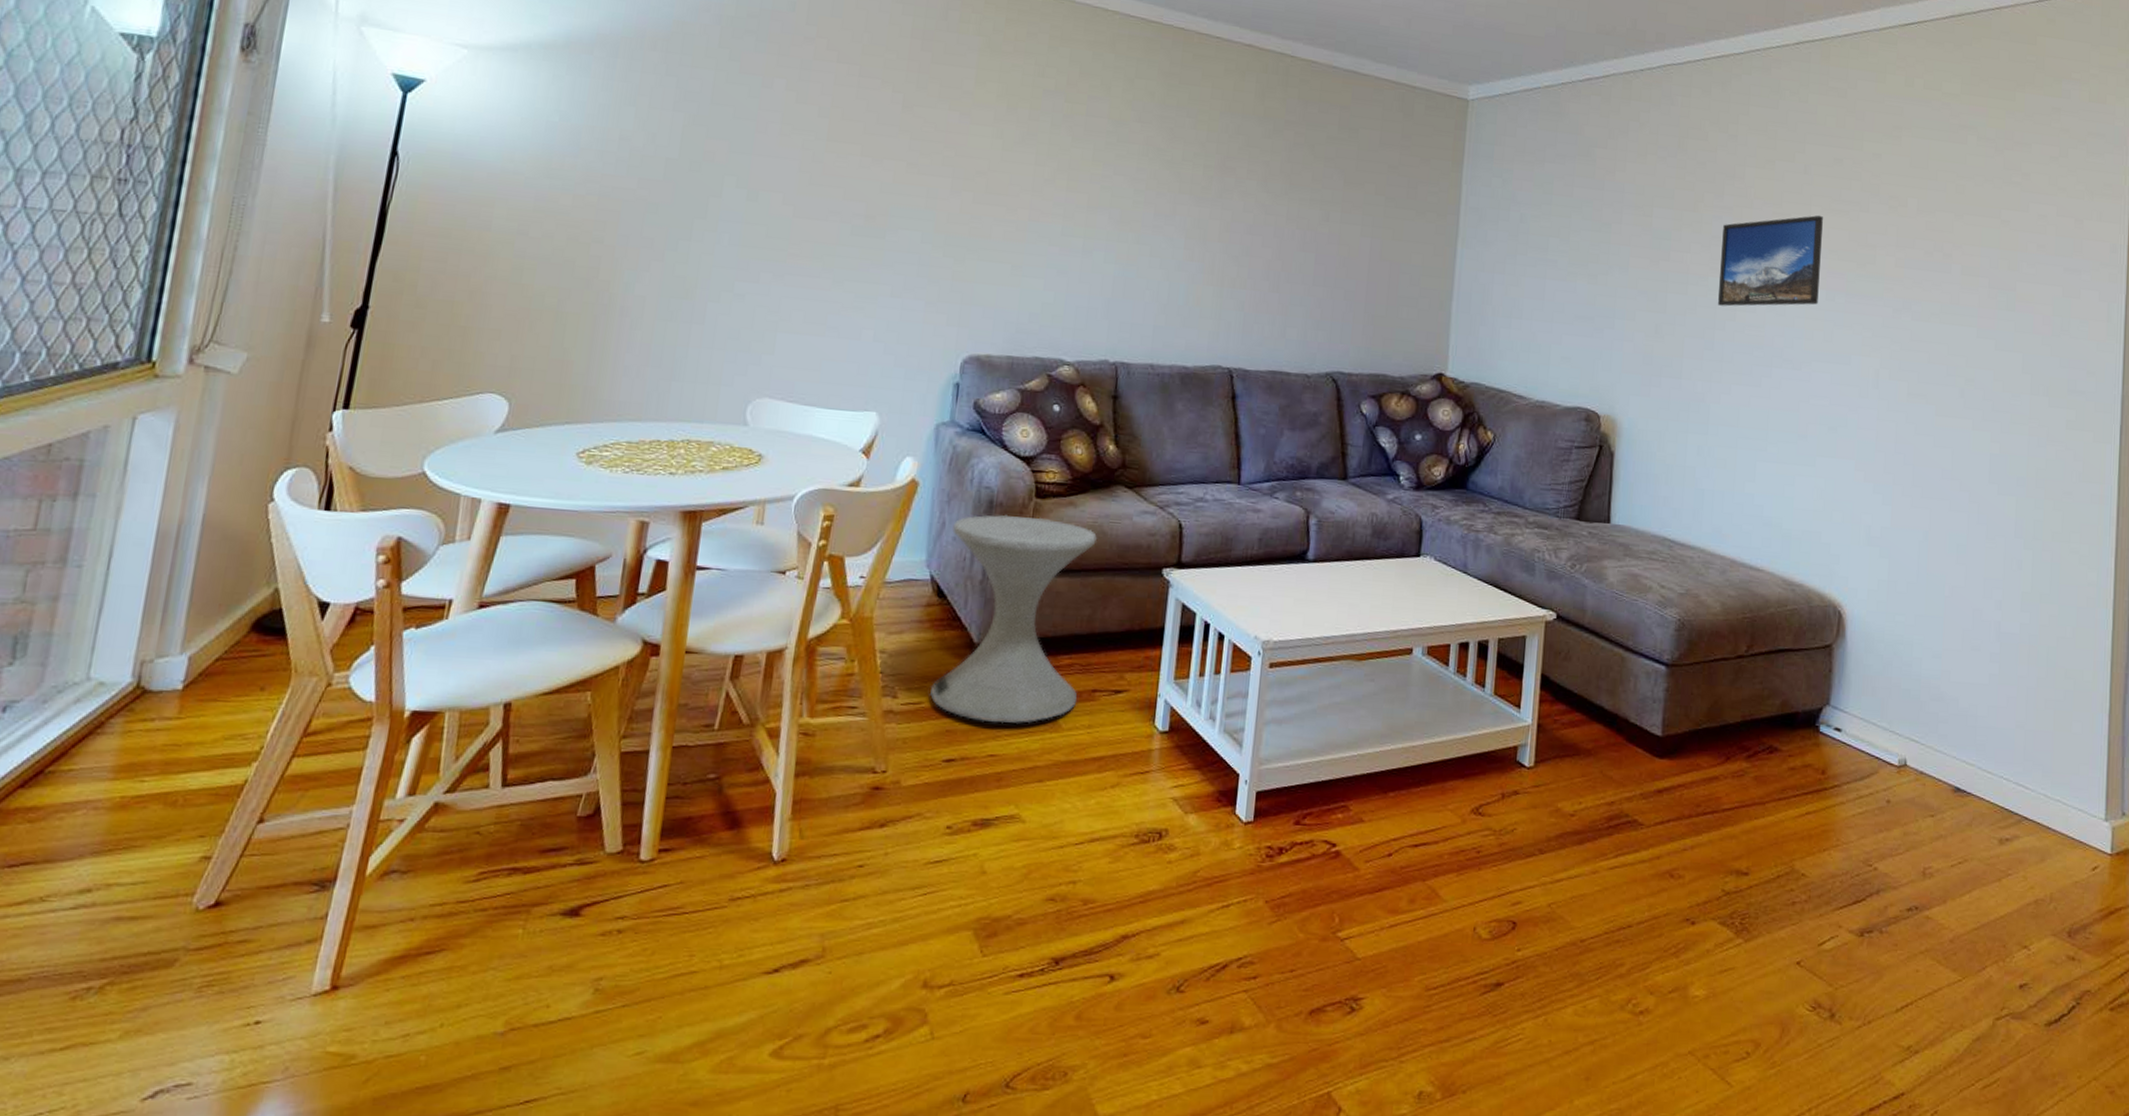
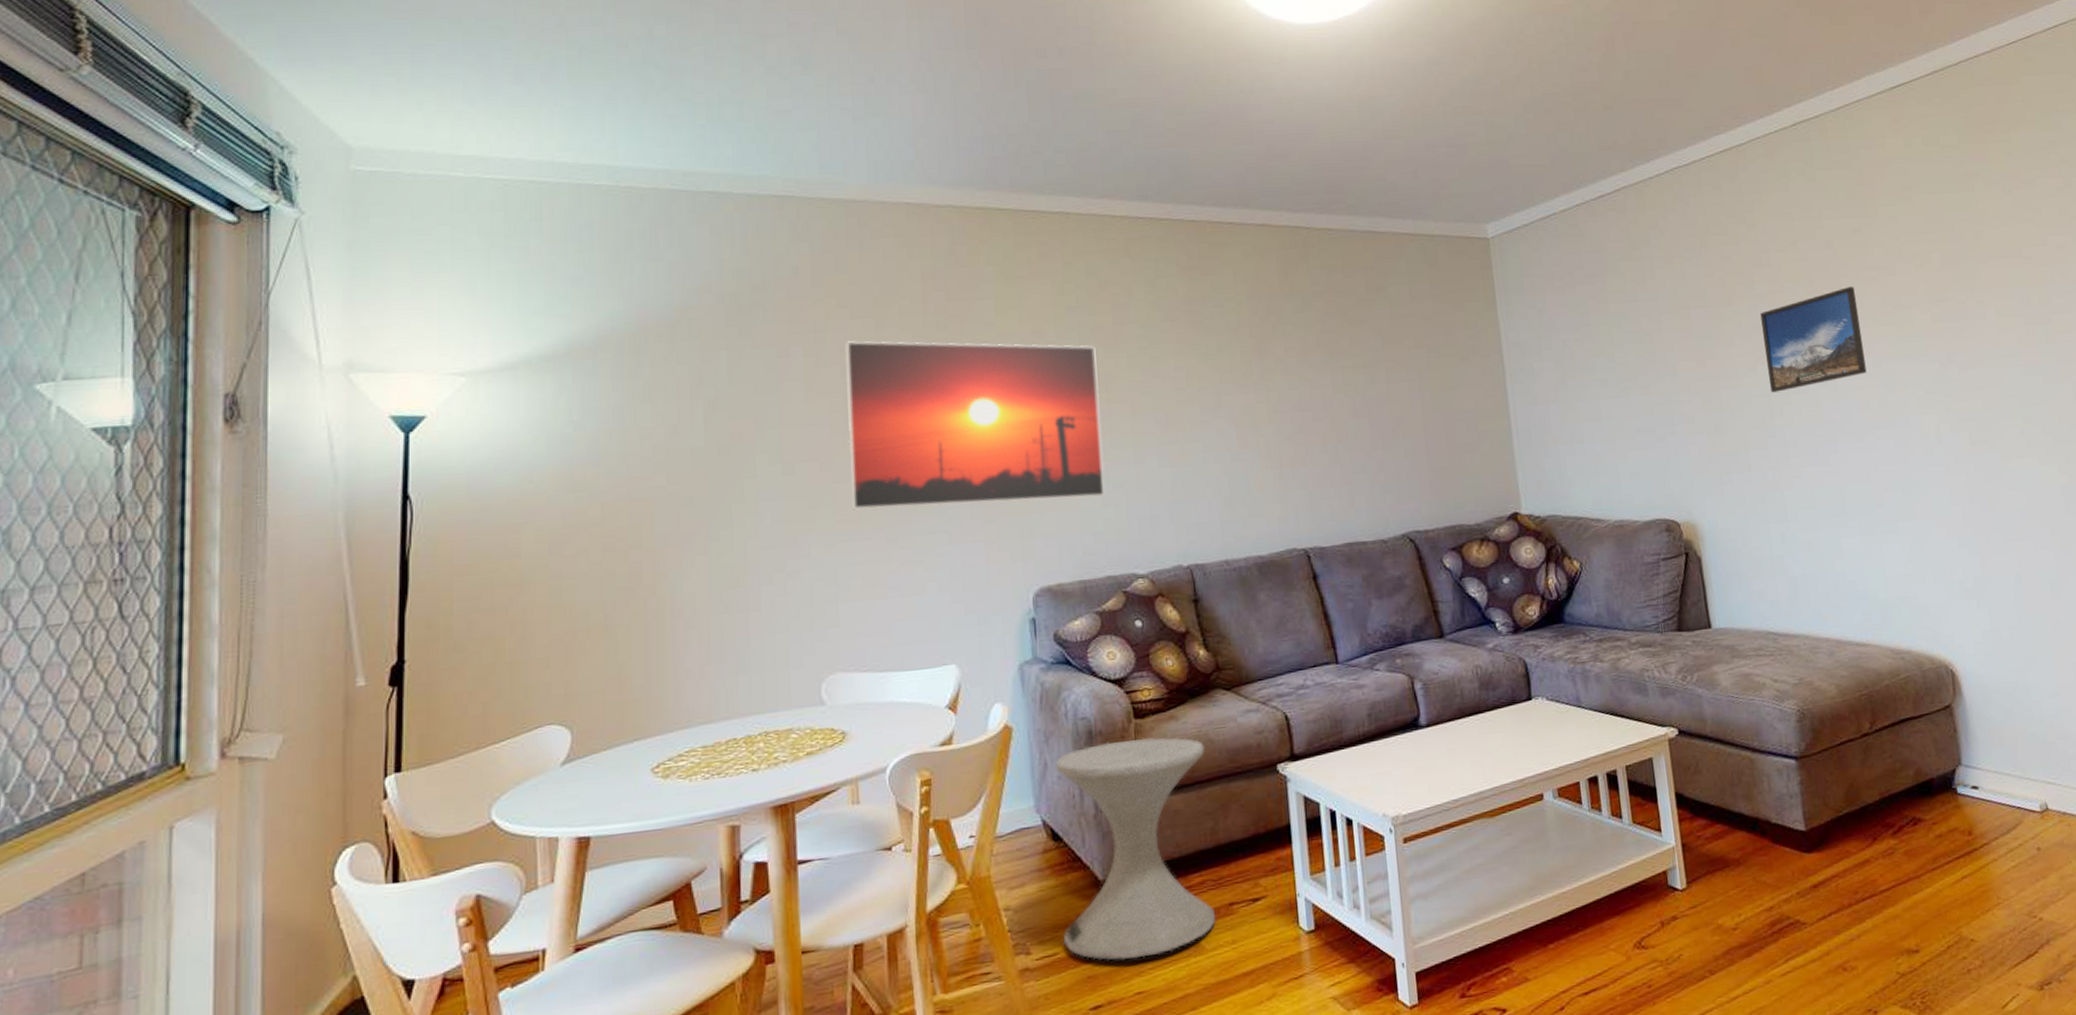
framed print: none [807,83,1065,280] -> present [845,341,1105,511]

